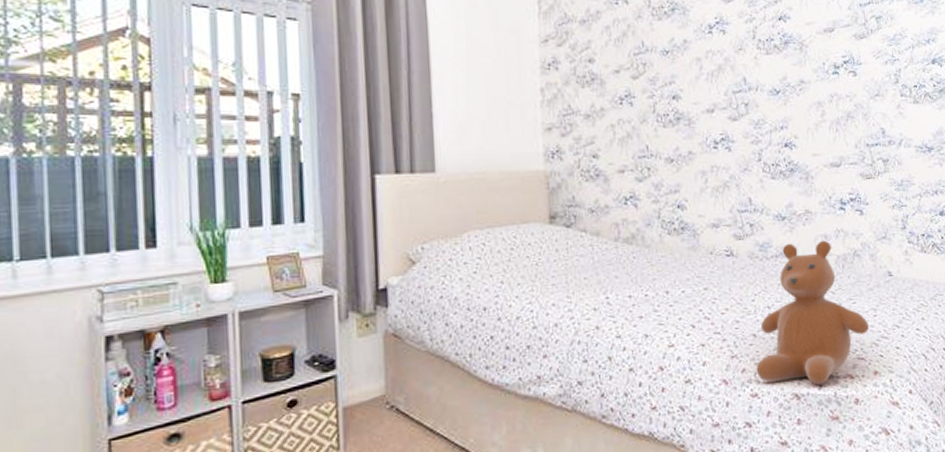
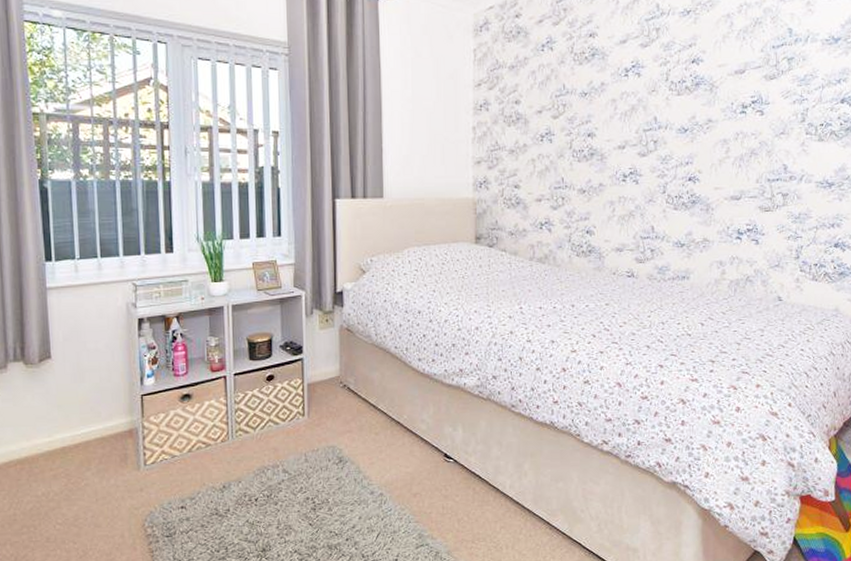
teddy bear: present [756,240,870,384] -> none [647,266,756,392]

